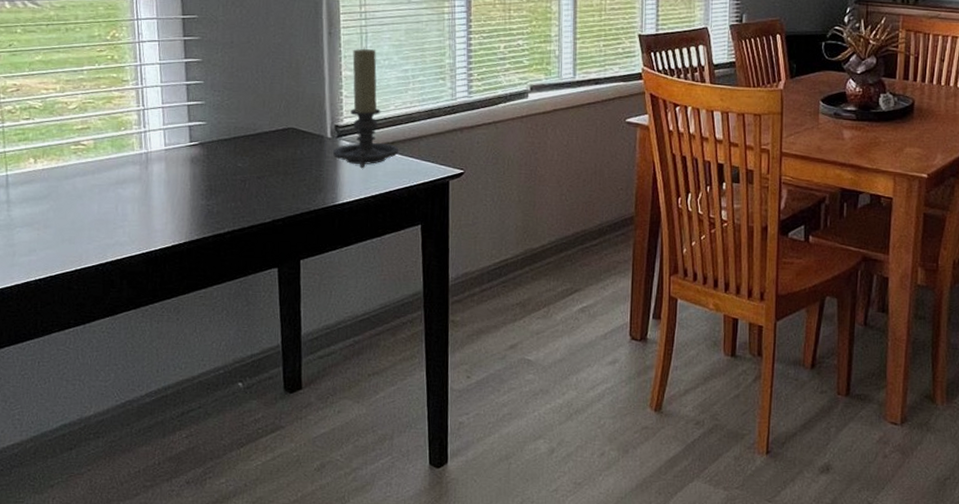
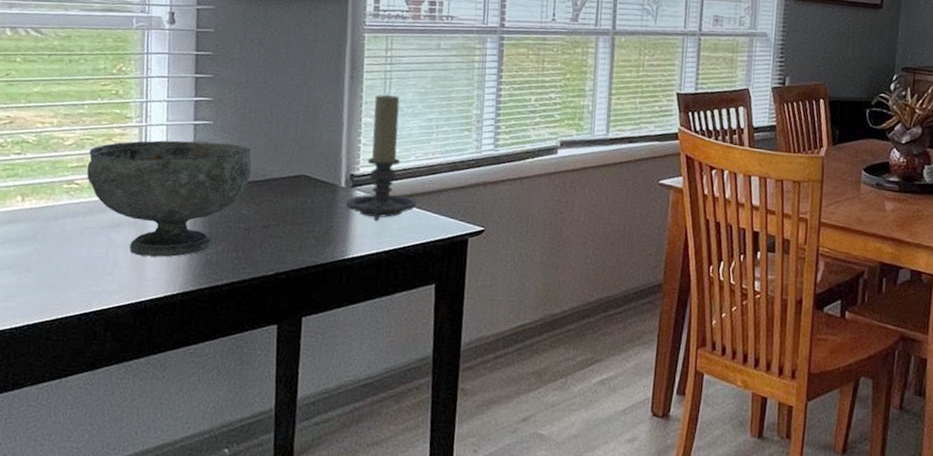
decorative bowl: none [91,100,243,210] -> present [86,140,252,257]

